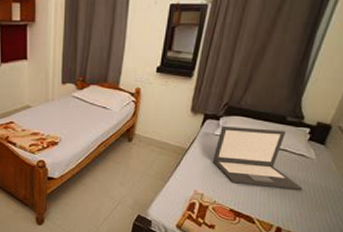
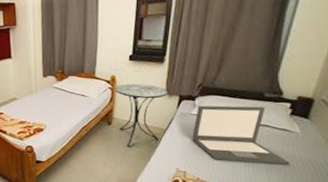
side table: none [138,98,194,166] -> present [114,83,168,147]

